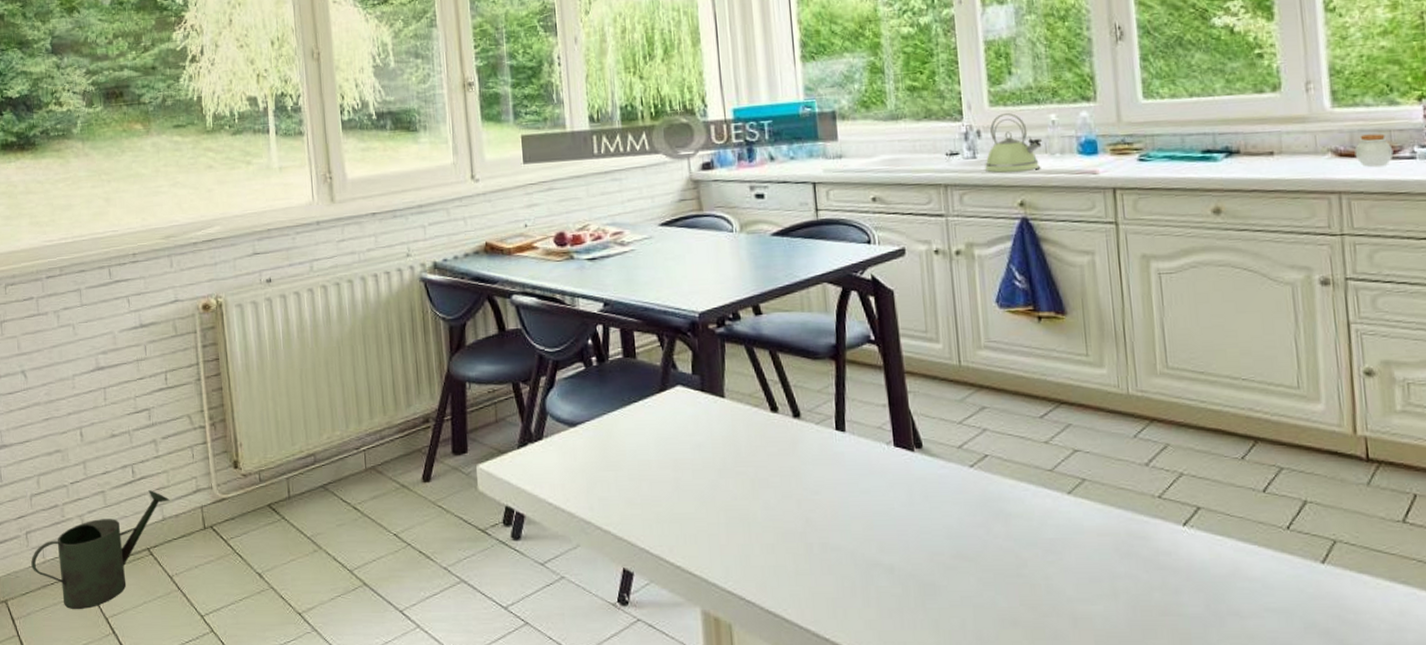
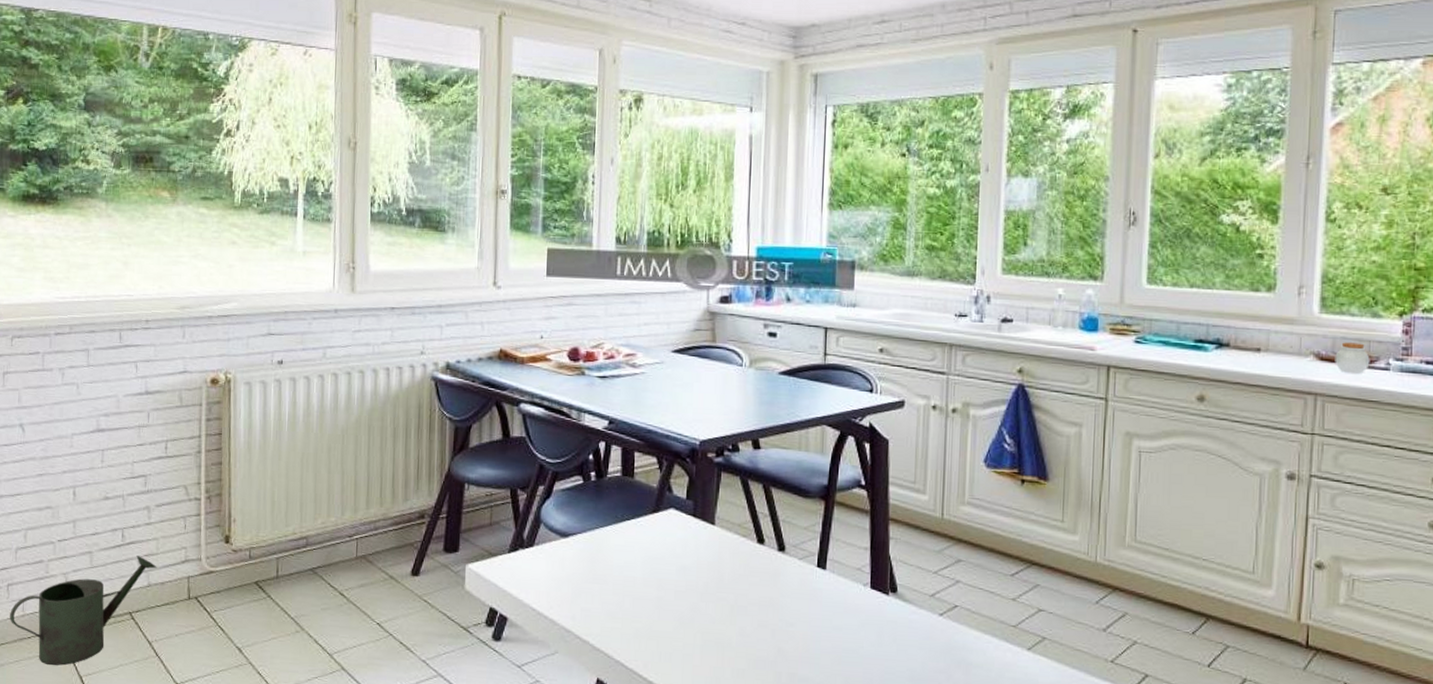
kettle: present [984,113,1043,174] -> none [989,282,1048,341]

